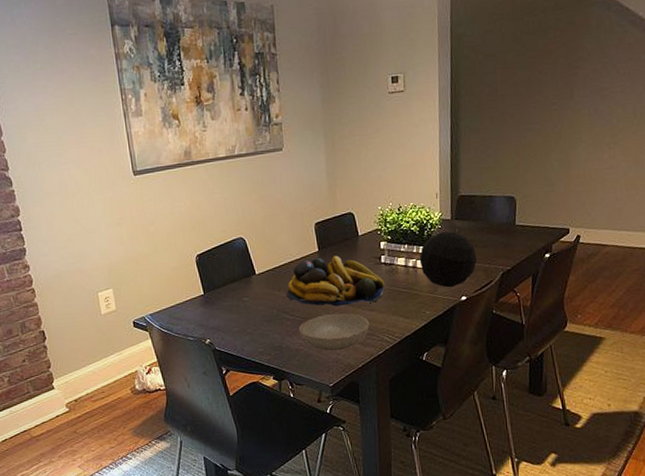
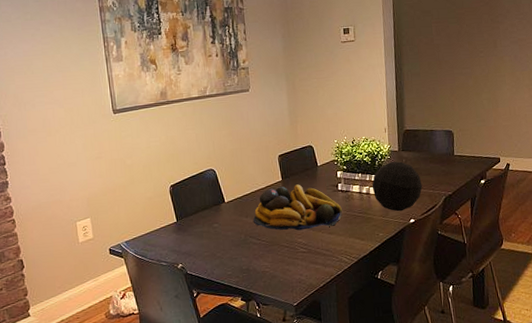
bowl: present [298,313,369,351] -> none [264,236,329,273]

